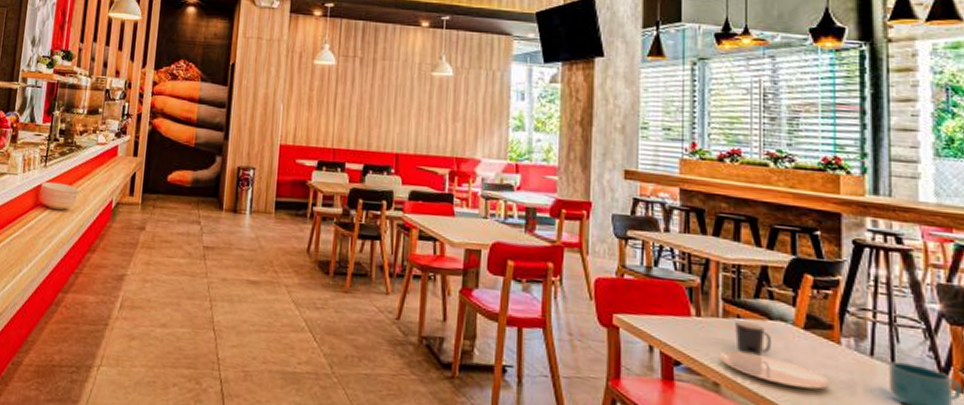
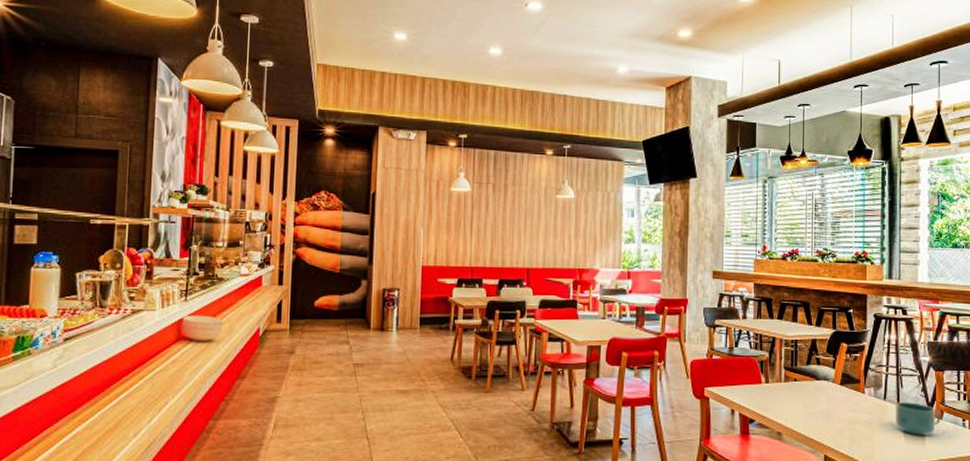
plate: present [719,350,829,390] -> none [781,406,857,429]
mug: present [735,320,772,356] -> none [793,383,819,408]

